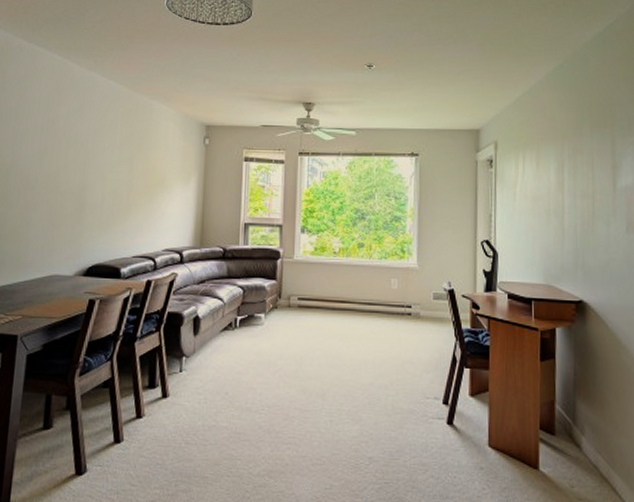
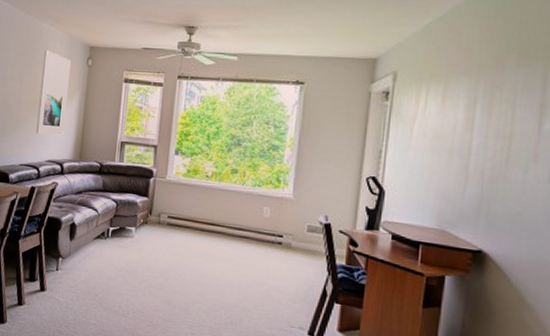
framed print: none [150,131,186,222] -> present [36,50,71,136]

